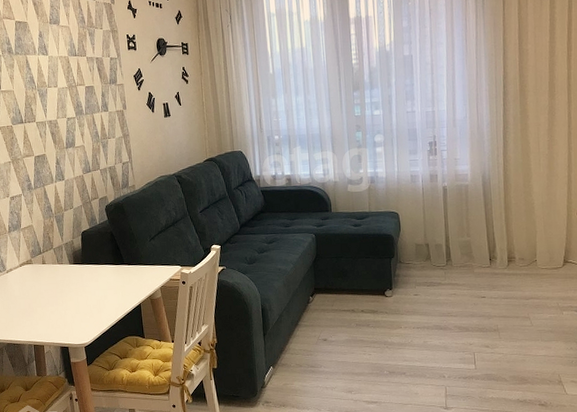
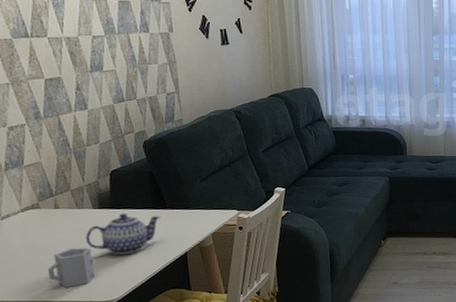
cup: none [38,297,71,331] -> present [47,247,95,288]
teapot: none [64,268,119,305] -> present [85,213,160,255]

